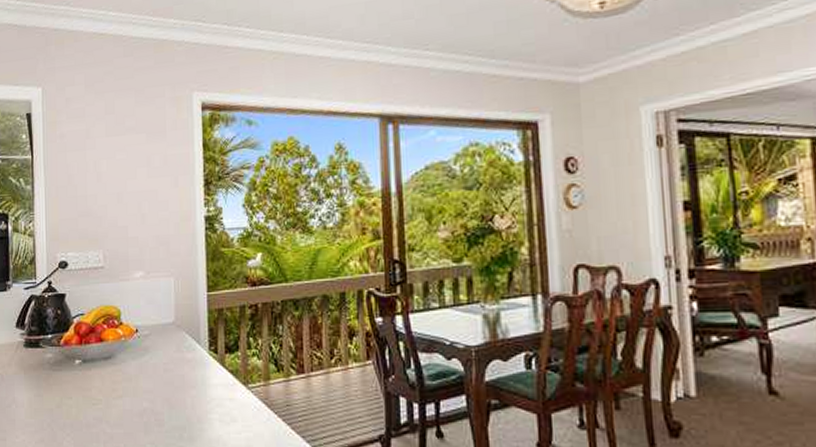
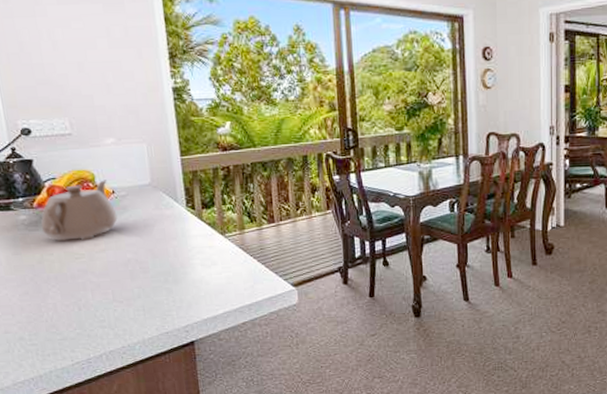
teapot: none [64,317,138,384] -> present [40,180,118,241]

